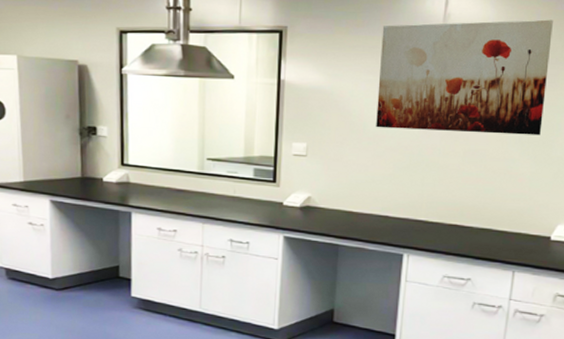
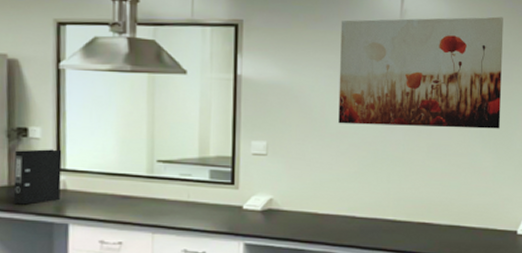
binder: none [85,146,125,194] -> present [13,149,62,205]

